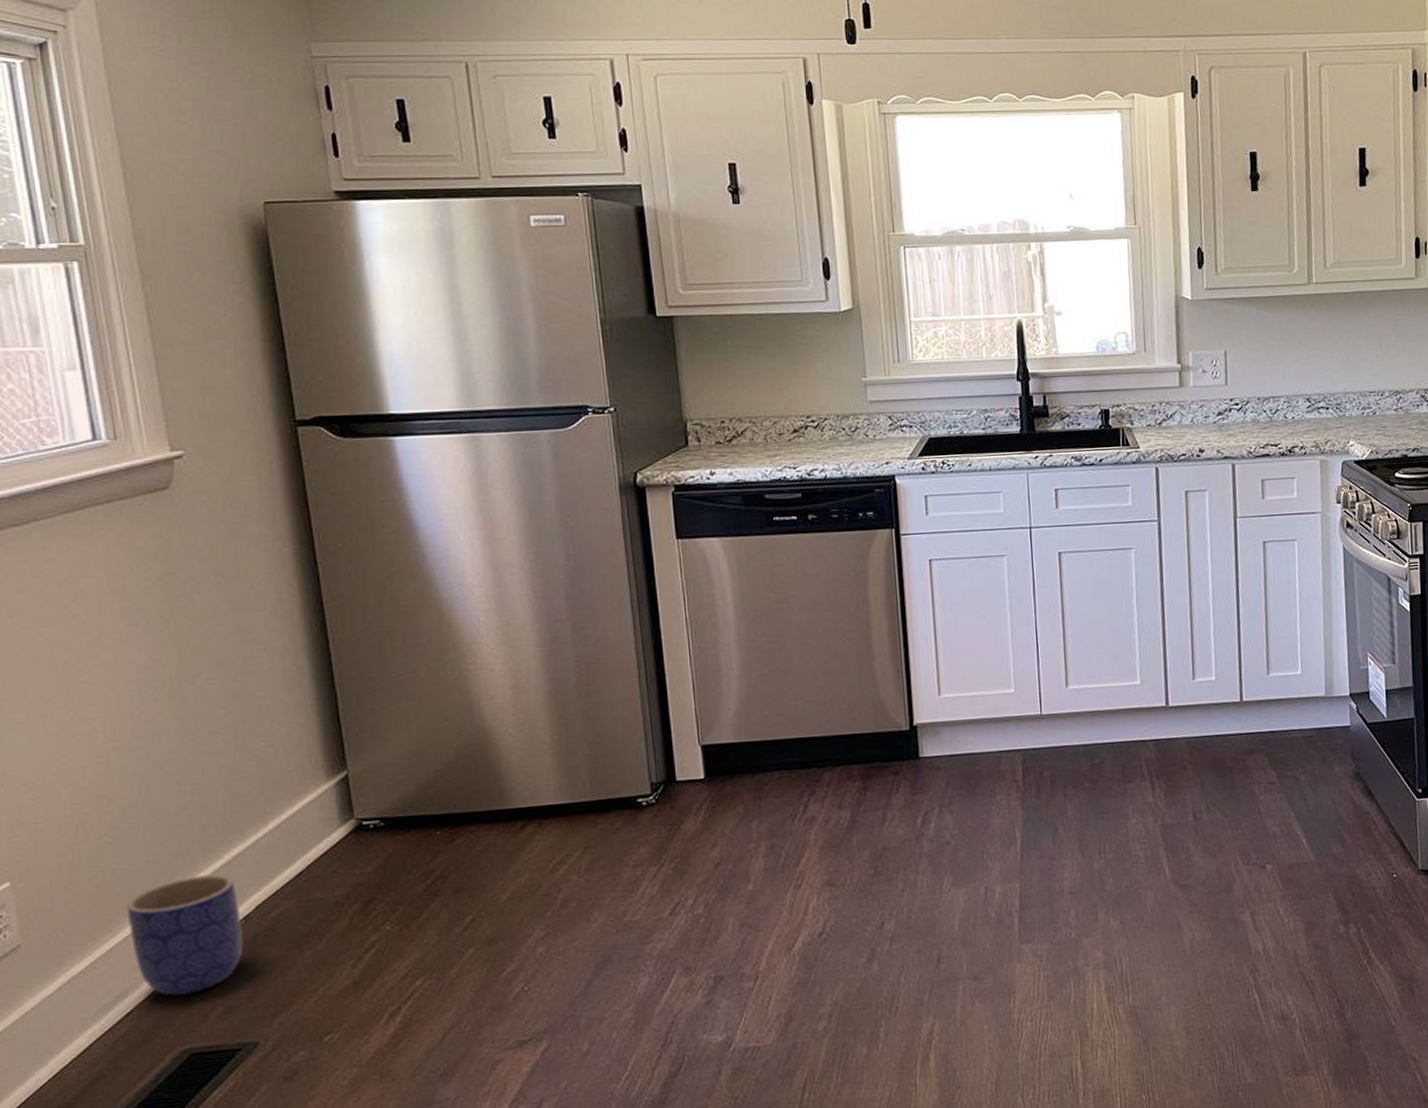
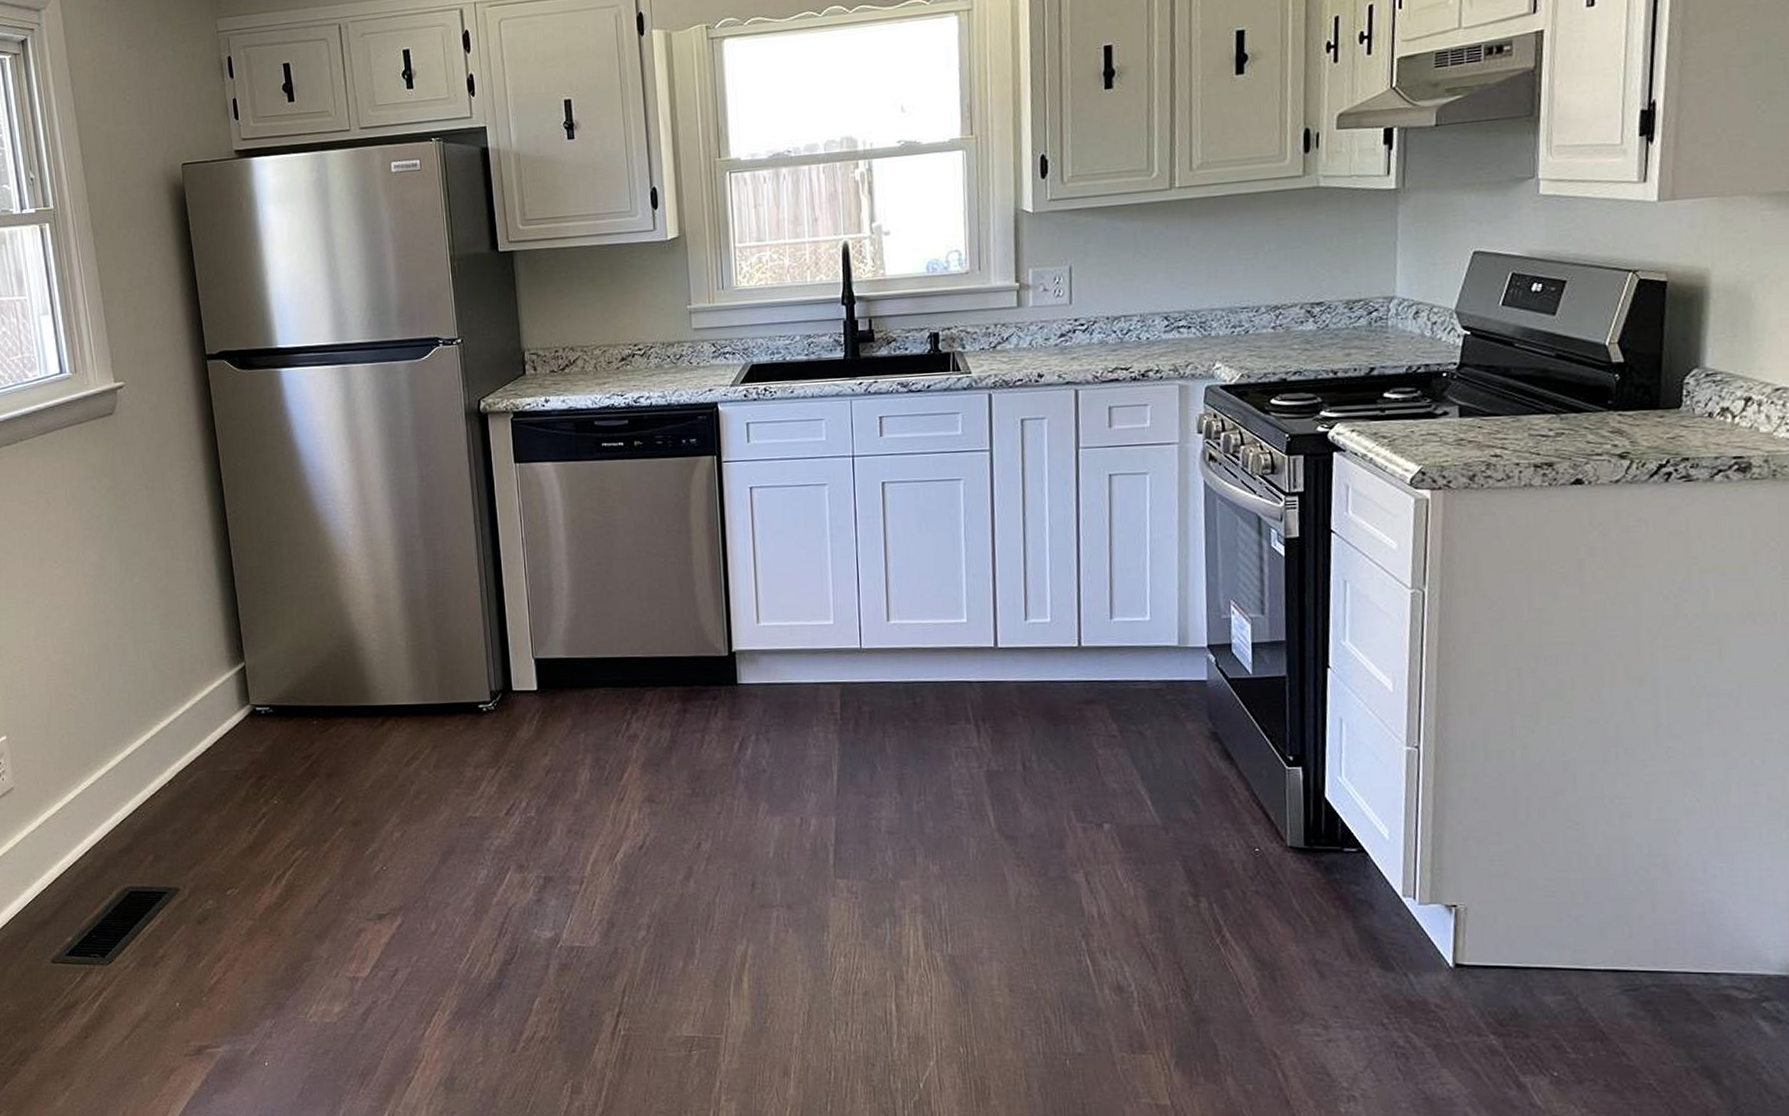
planter: present [126,874,243,996] -> none [85,743,168,843]

